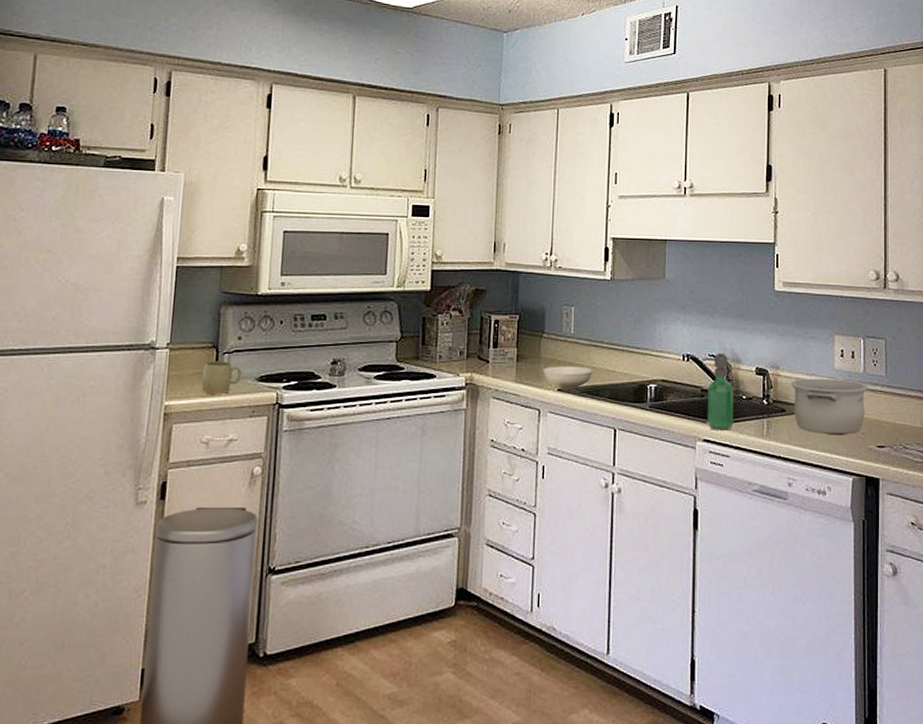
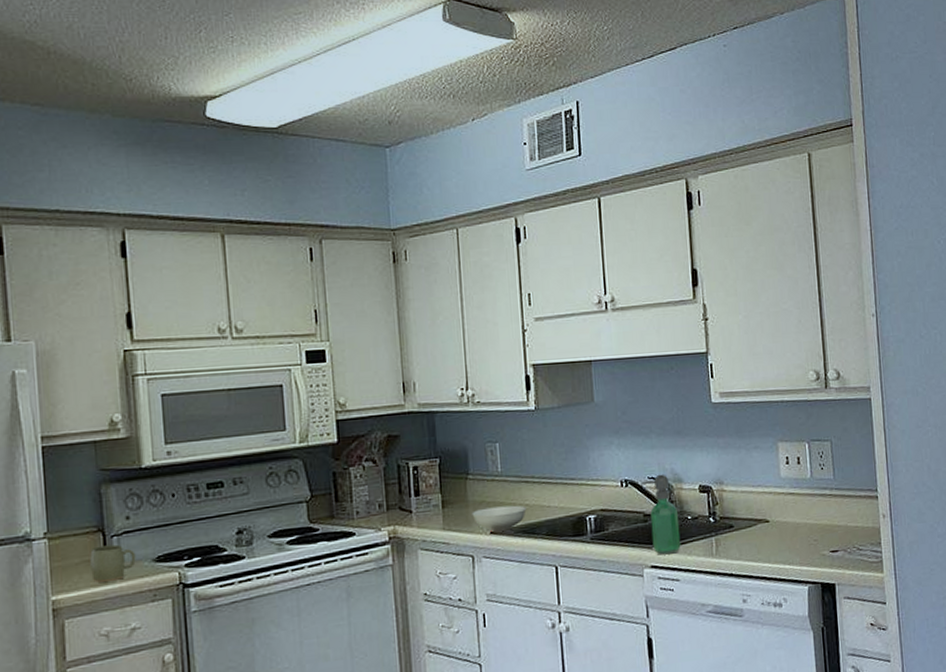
cooking pot: present [790,378,869,435] -> none [736,487,817,546]

